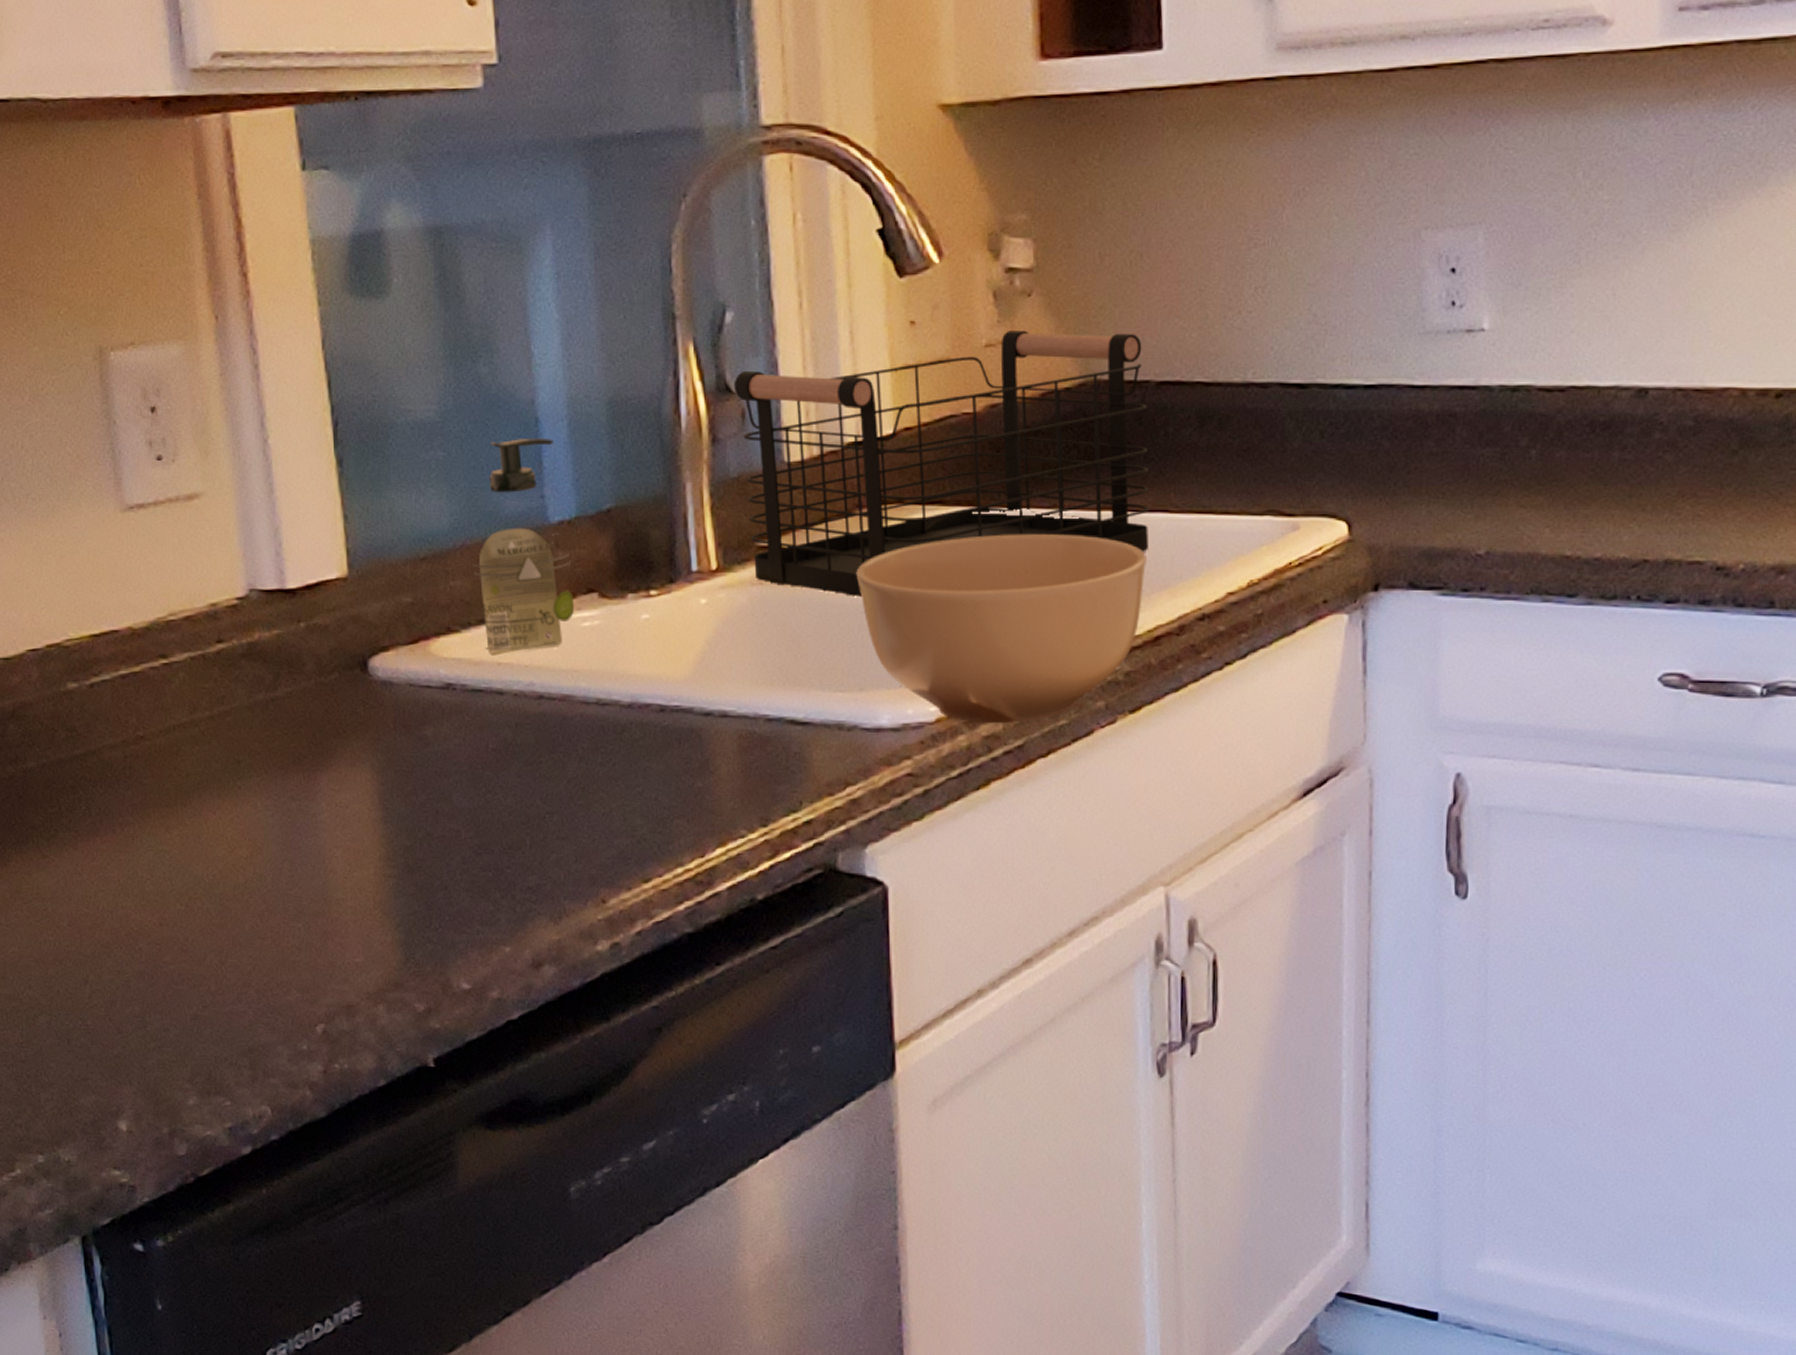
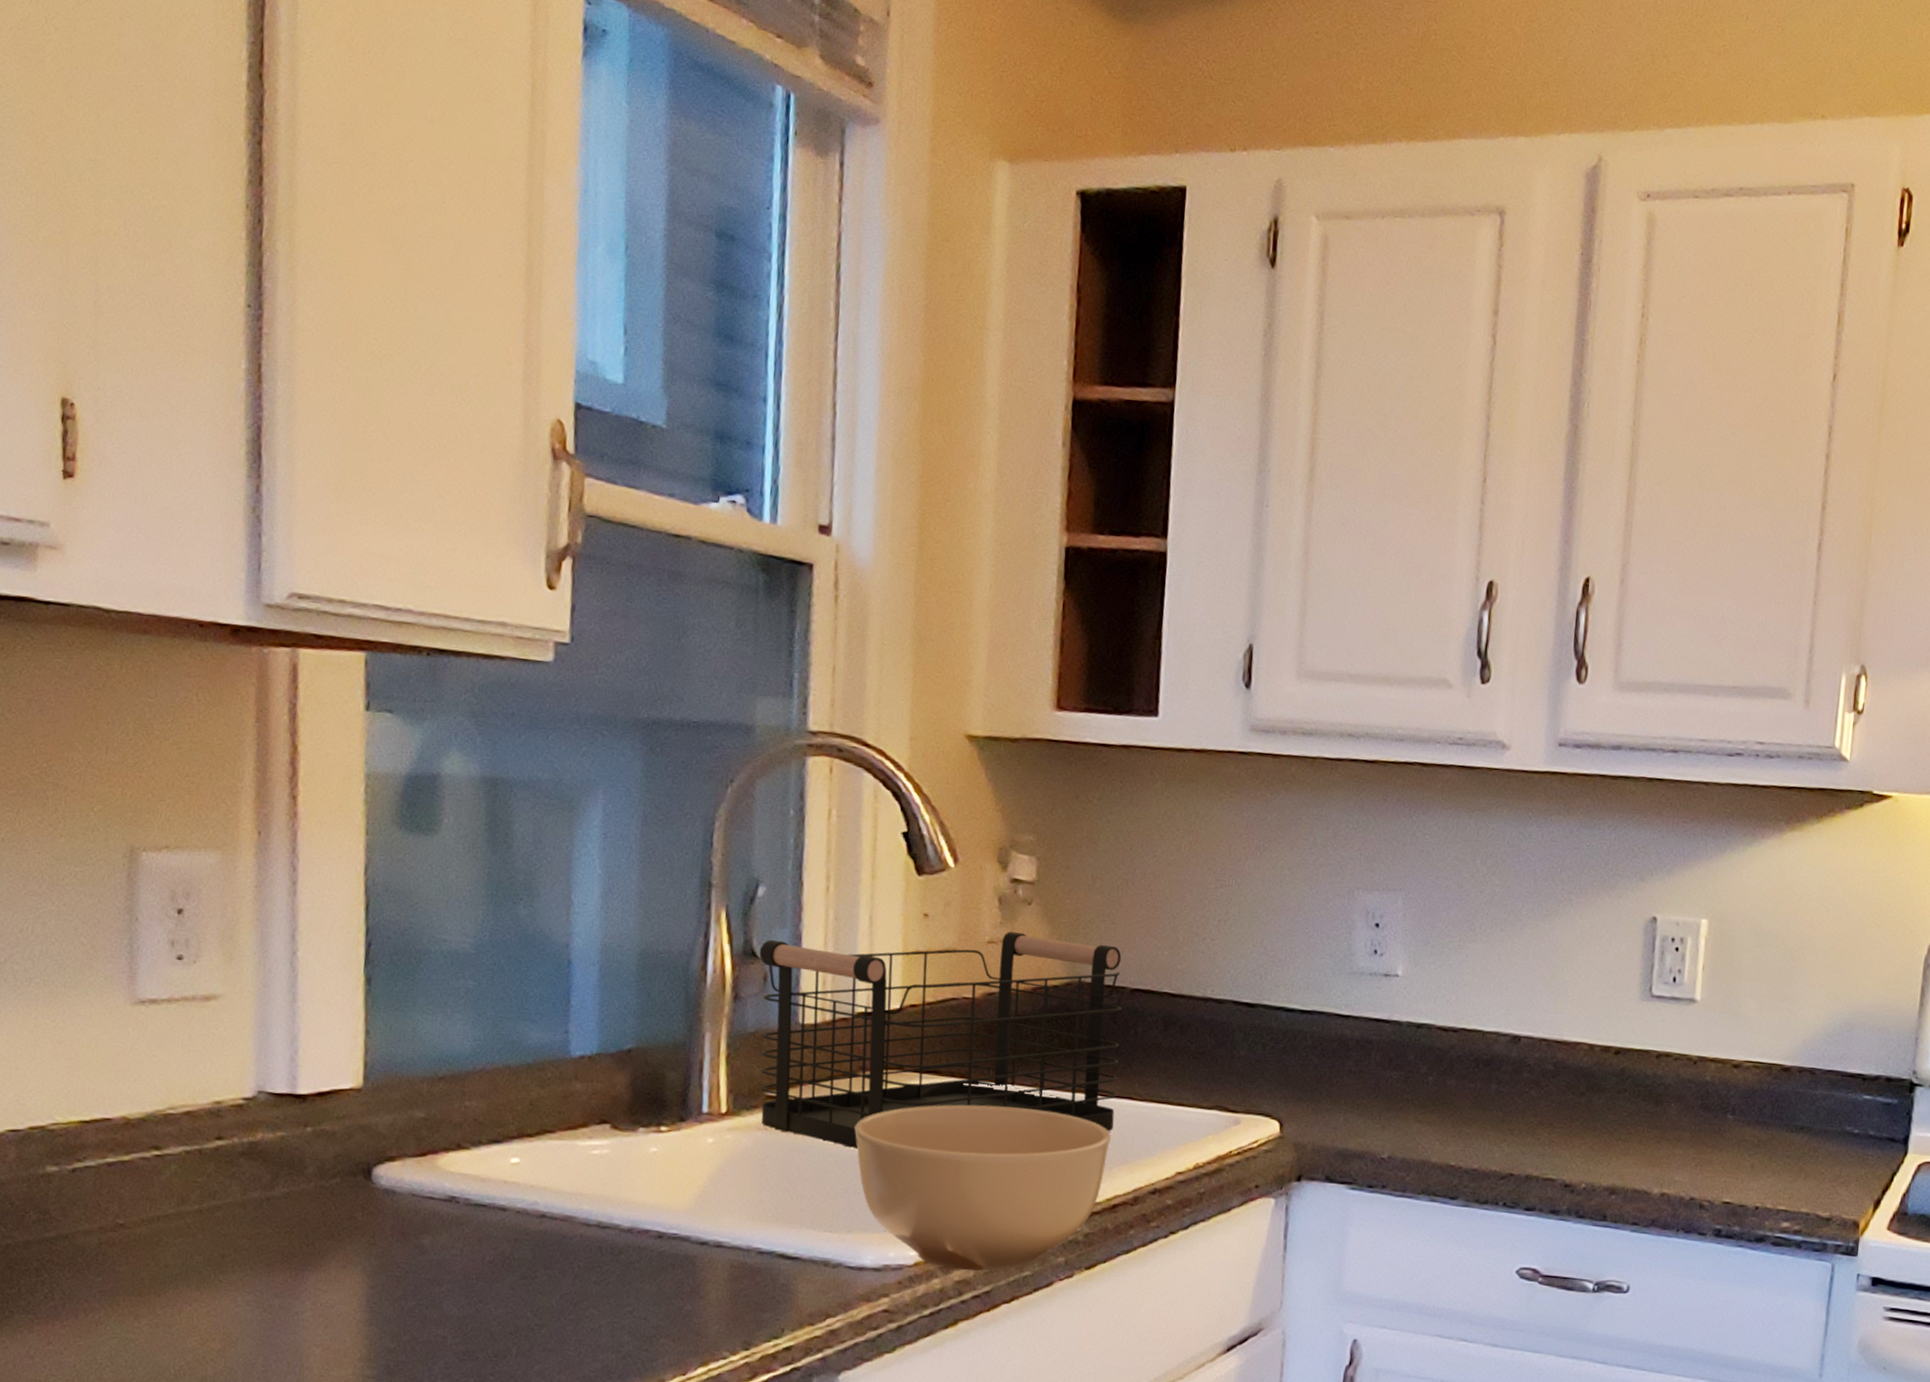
soap dispenser: present [472,437,575,656] -> none [489,977,587,1174]

